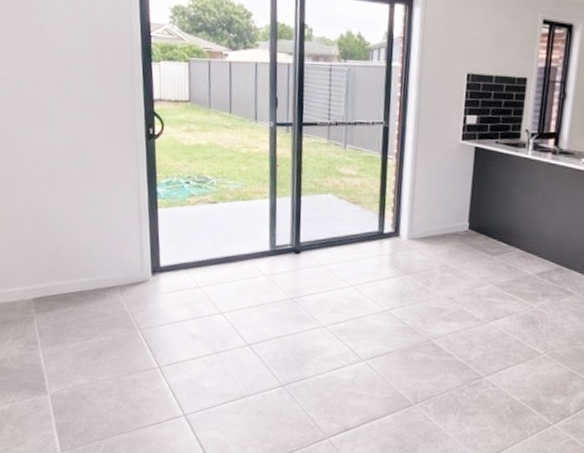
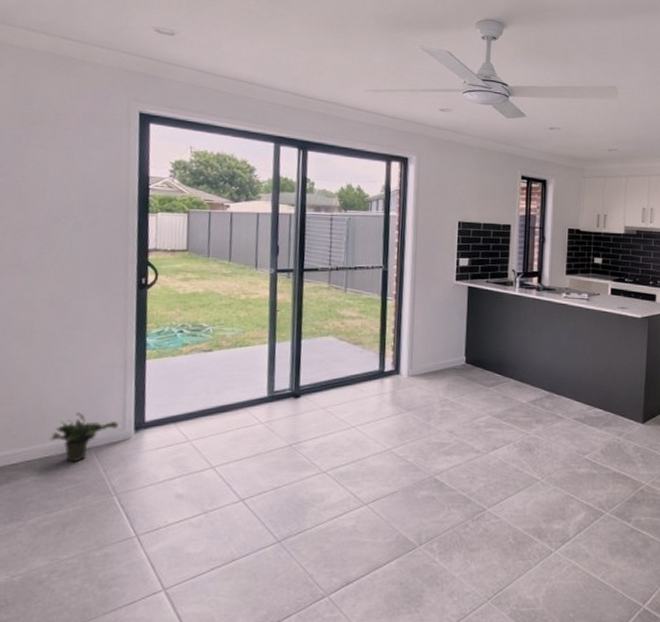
potted plant: none [81,254,137,299] -> present [49,413,118,463]

